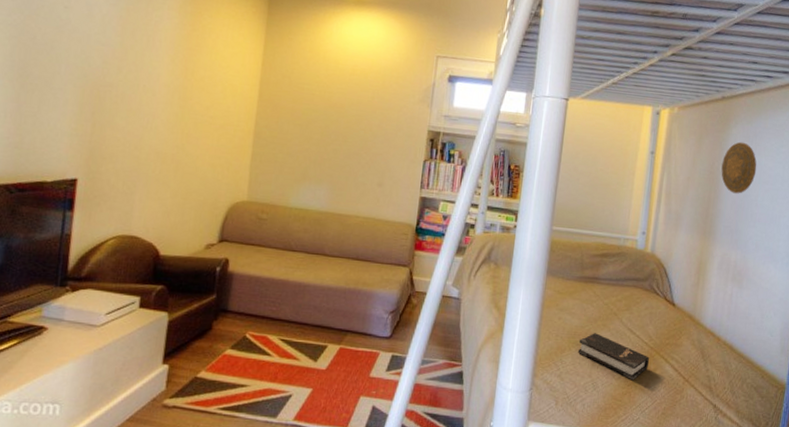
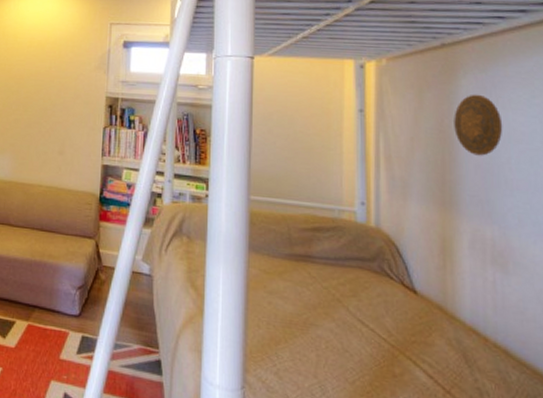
hardback book: present [577,333,649,381] -> none [296,322,391,387]

